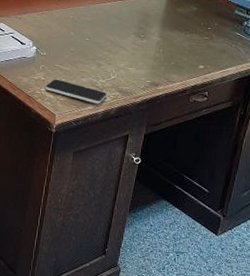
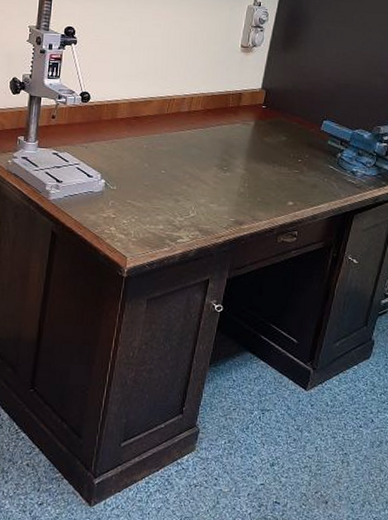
smartphone: present [44,79,108,104] -> none [114,216,186,245]

